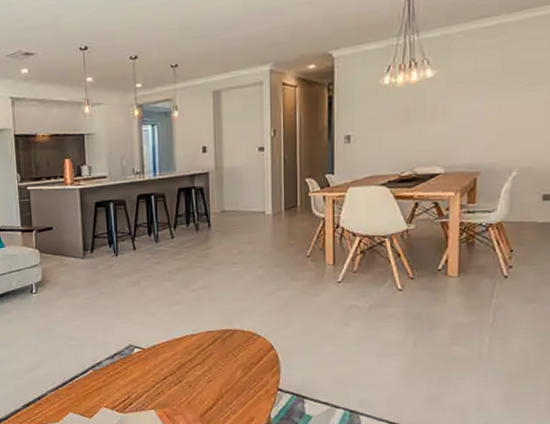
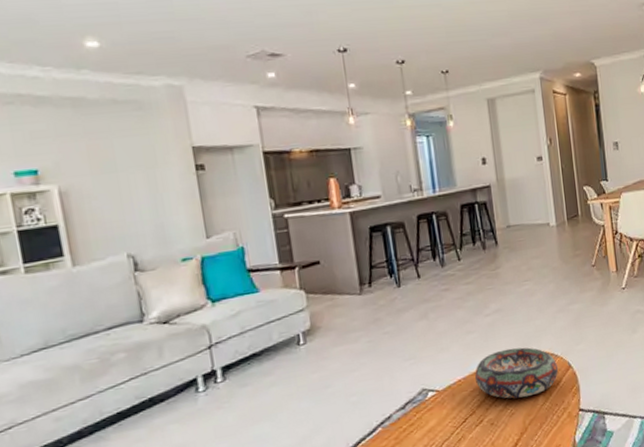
decorative bowl: none [178,322,260,369] -> present [475,347,559,399]

